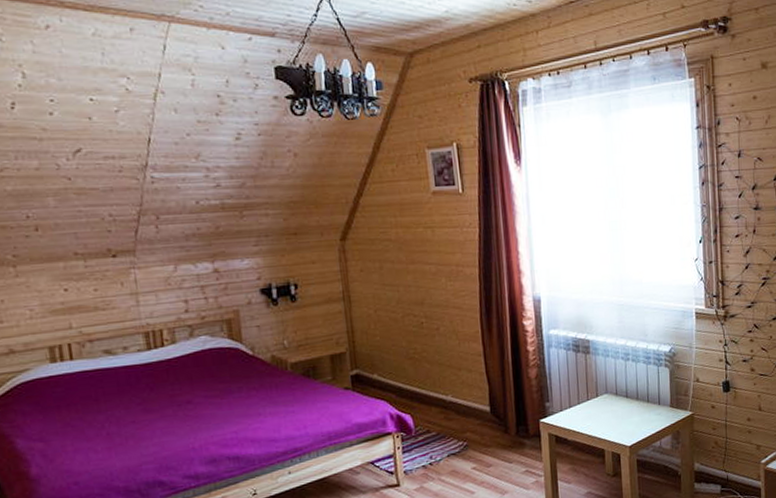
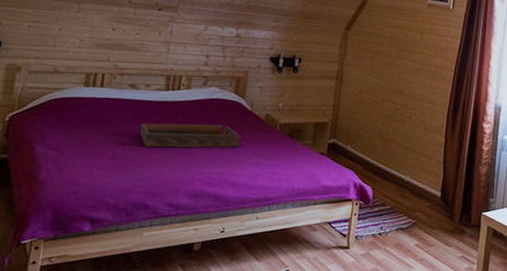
serving tray: none [129,377,249,419] -> present [140,123,240,148]

